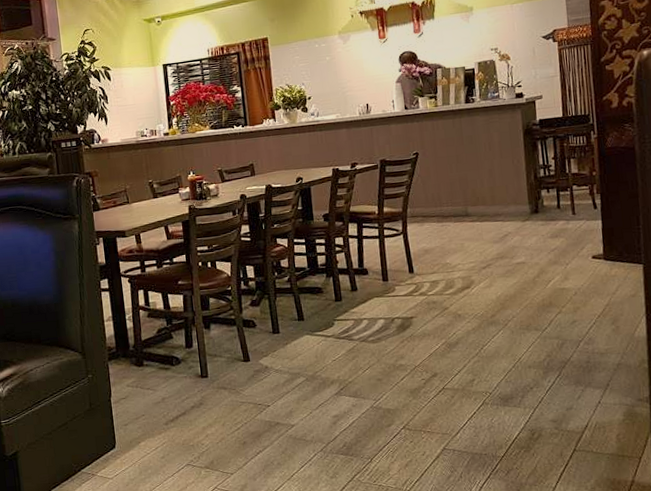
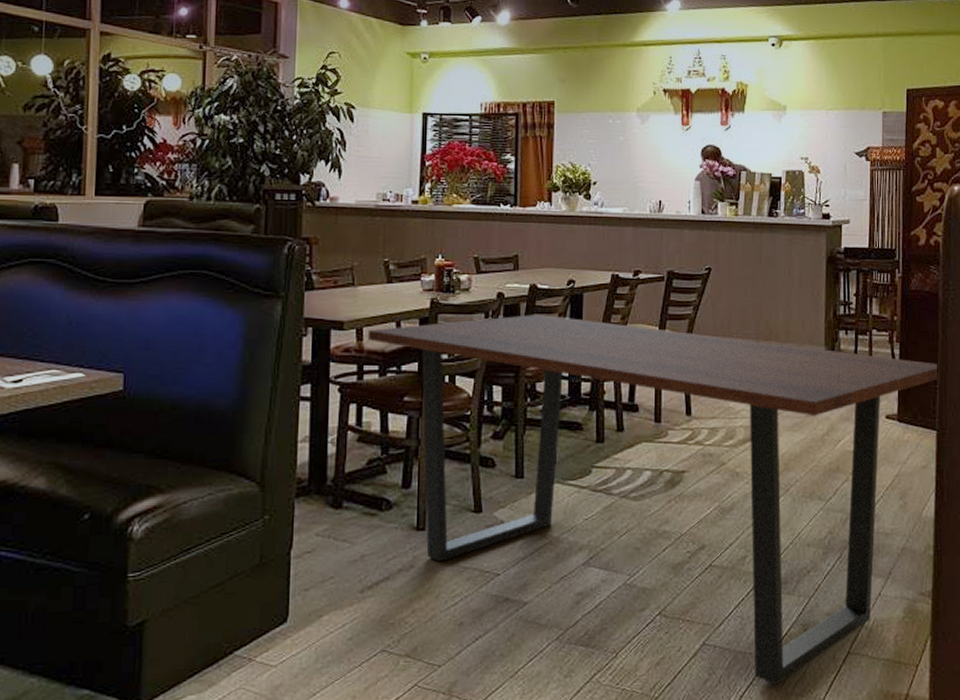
dining table: none [144,207,642,478] -> present [367,315,939,685]

